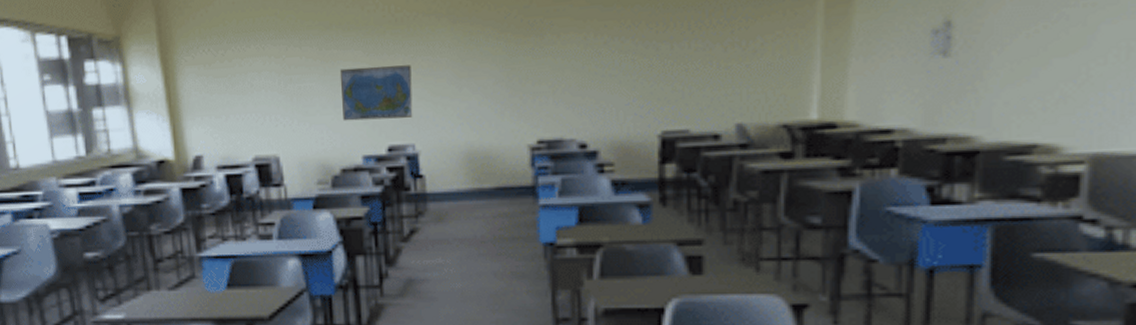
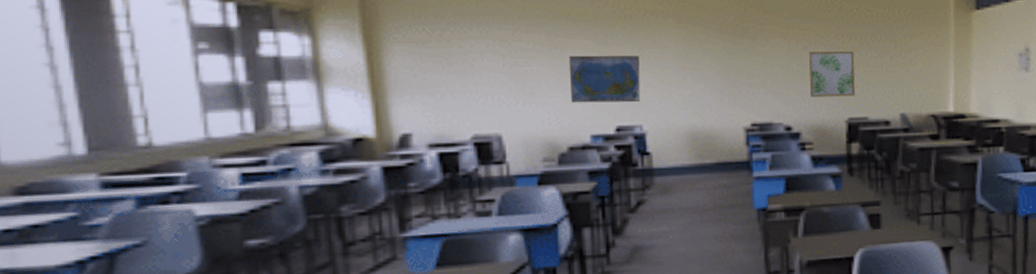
wall art: none [611,43,673,106] -> present [809,51,855,98]

